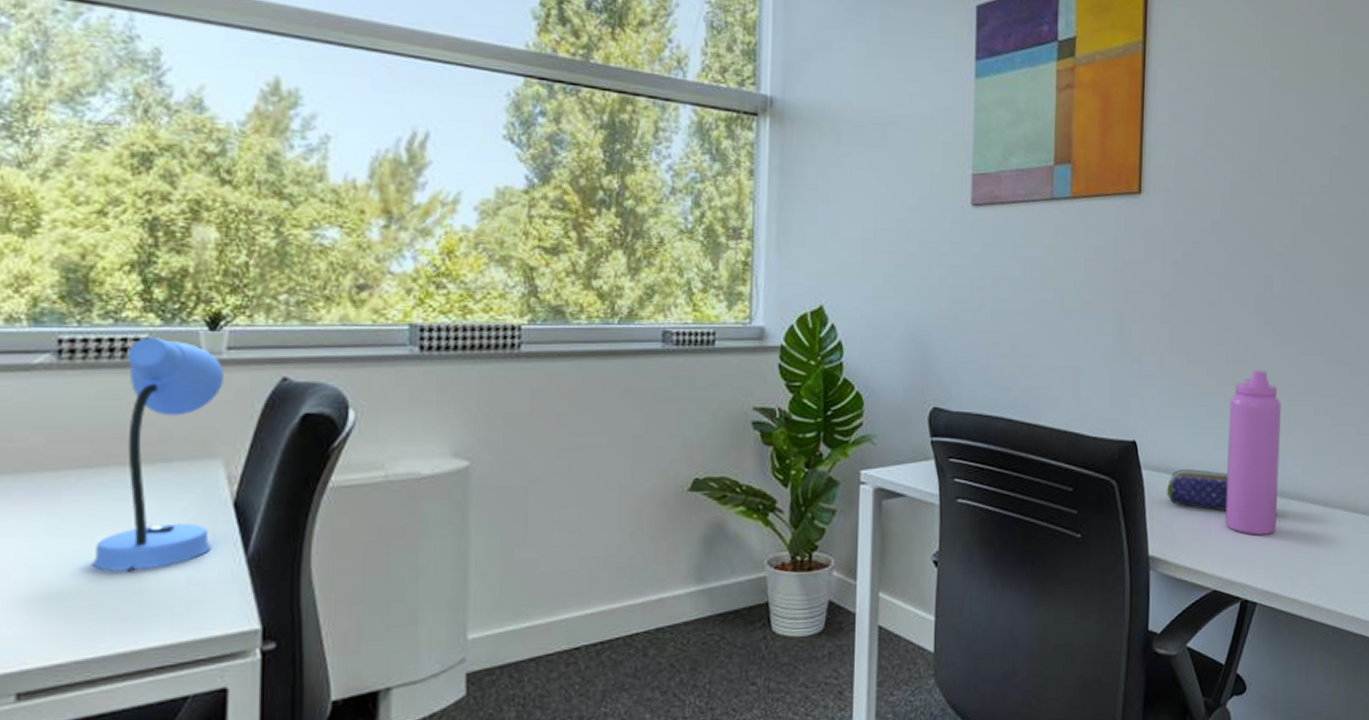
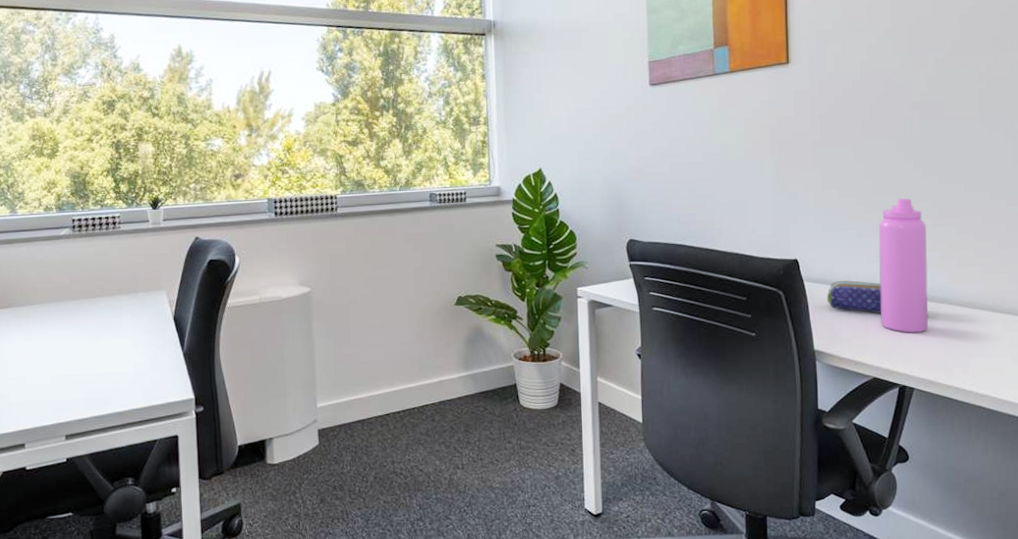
desk lamp: present [92,337,223,572] -> none [99,215,163,362]

